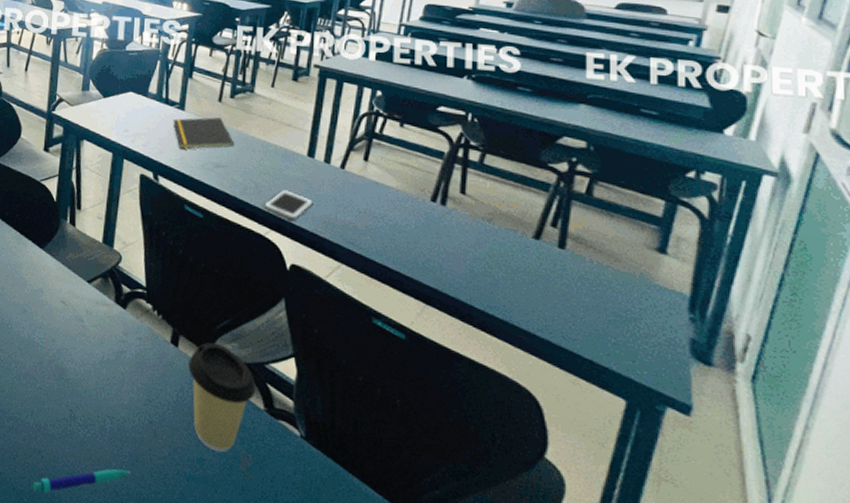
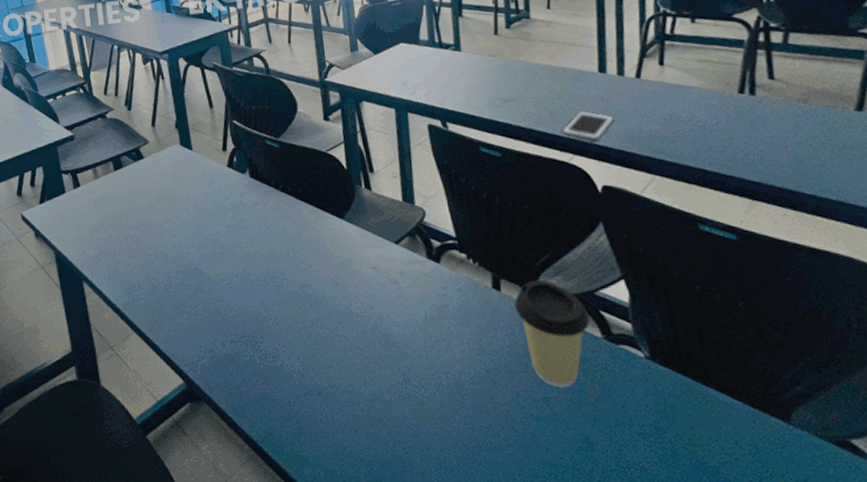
pen: present [32,468,130,494] -> none [379,423,477,461]
notepad: present [173,117,235,149] -> none [451,51,520,91]

